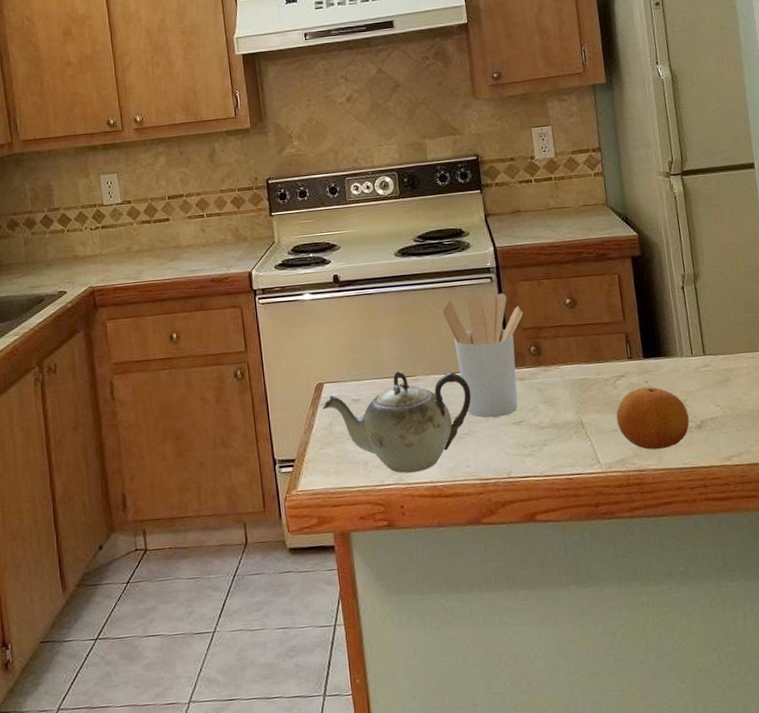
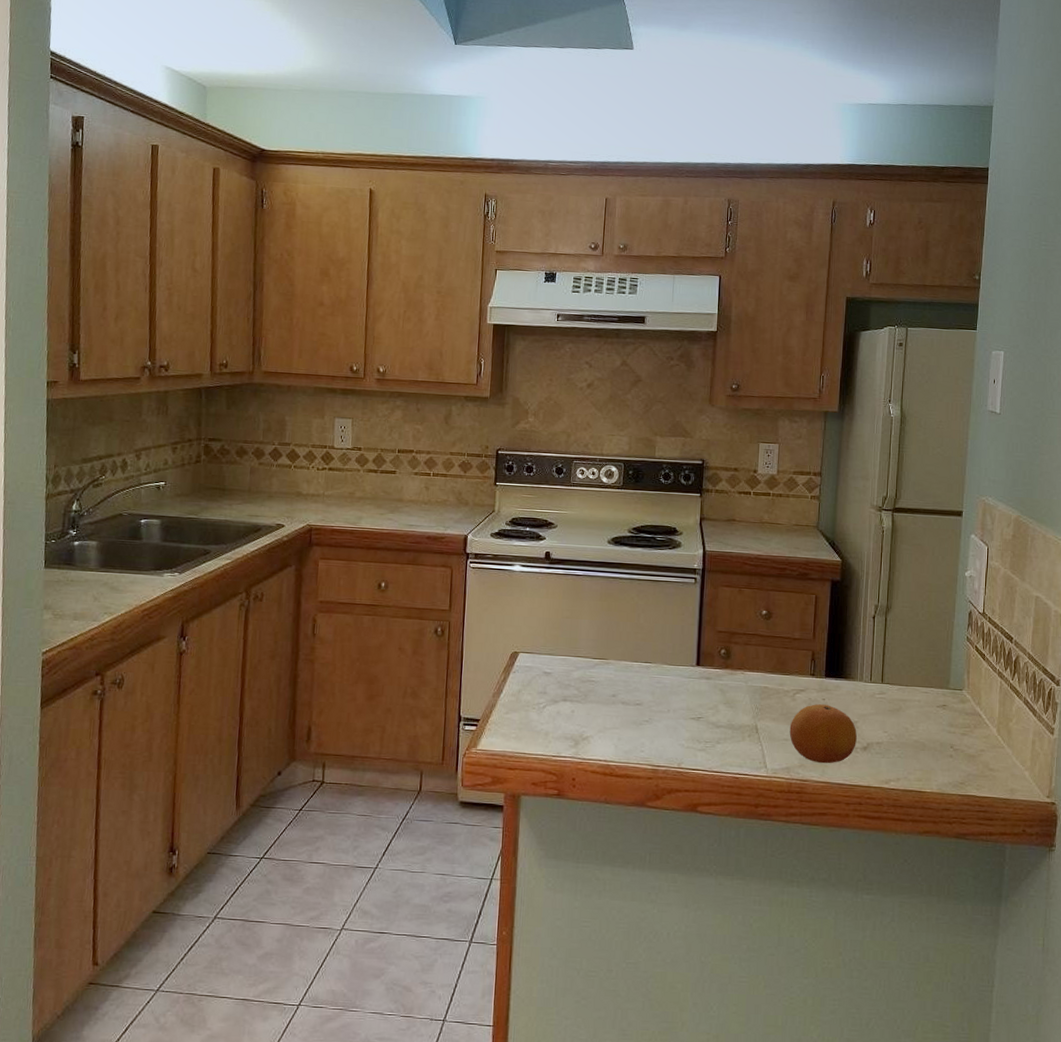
teapot: present [322,371,472,474] -> none [514,652,658,749]
utensil holder: present [443,293,523,418] -> none [644,590,720,711]

